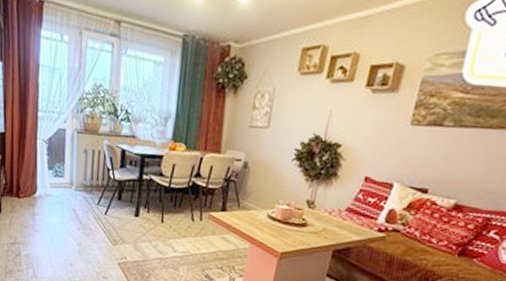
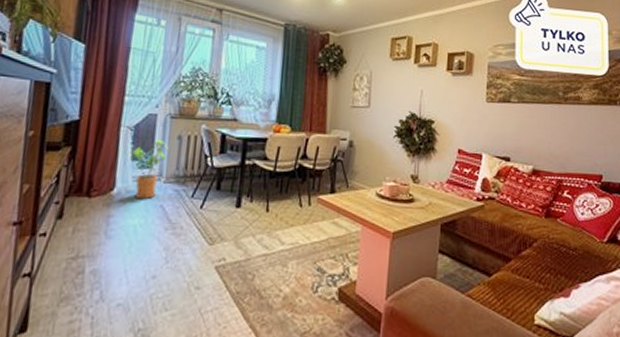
house plant: none [47,153,77,203] -> present [130,140,169,199]

